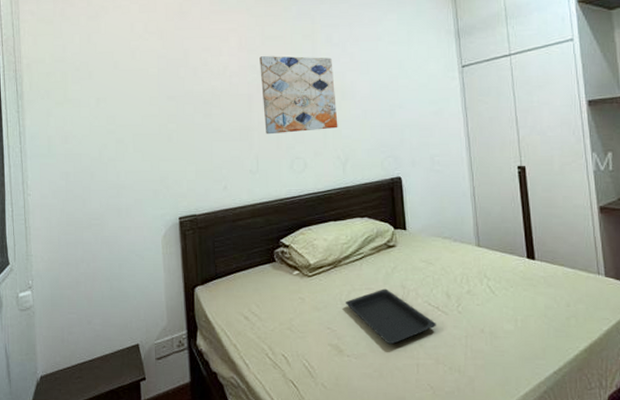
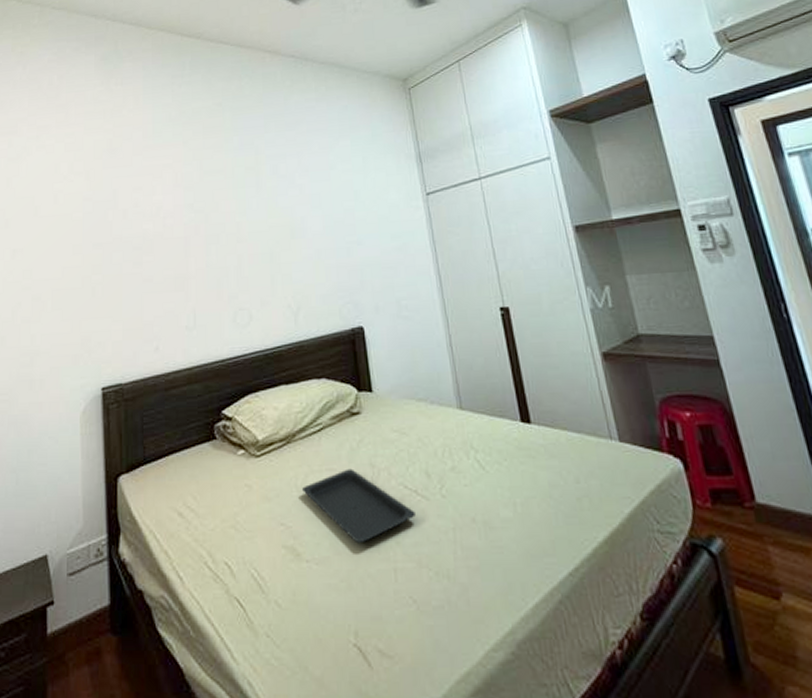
wall art: present [260,56,338,135] -> none [197,191,288,283]

